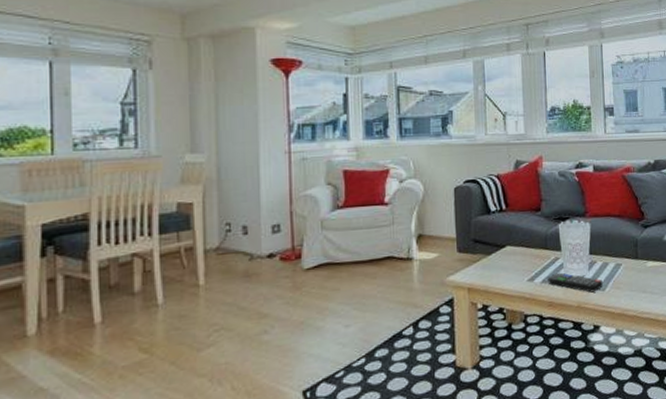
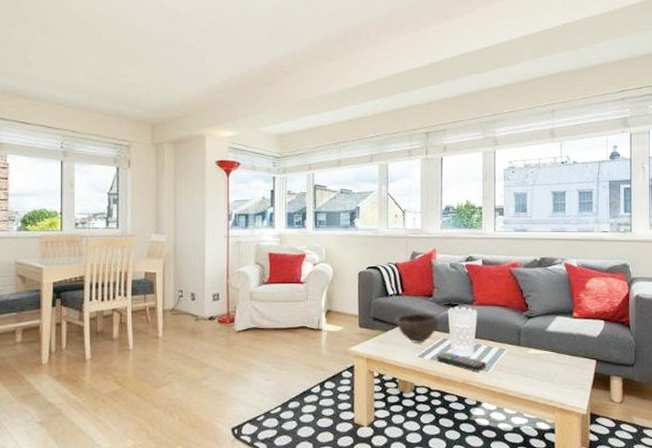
bowl: none [500,230,549,266] -> present [396,313,439,343]

